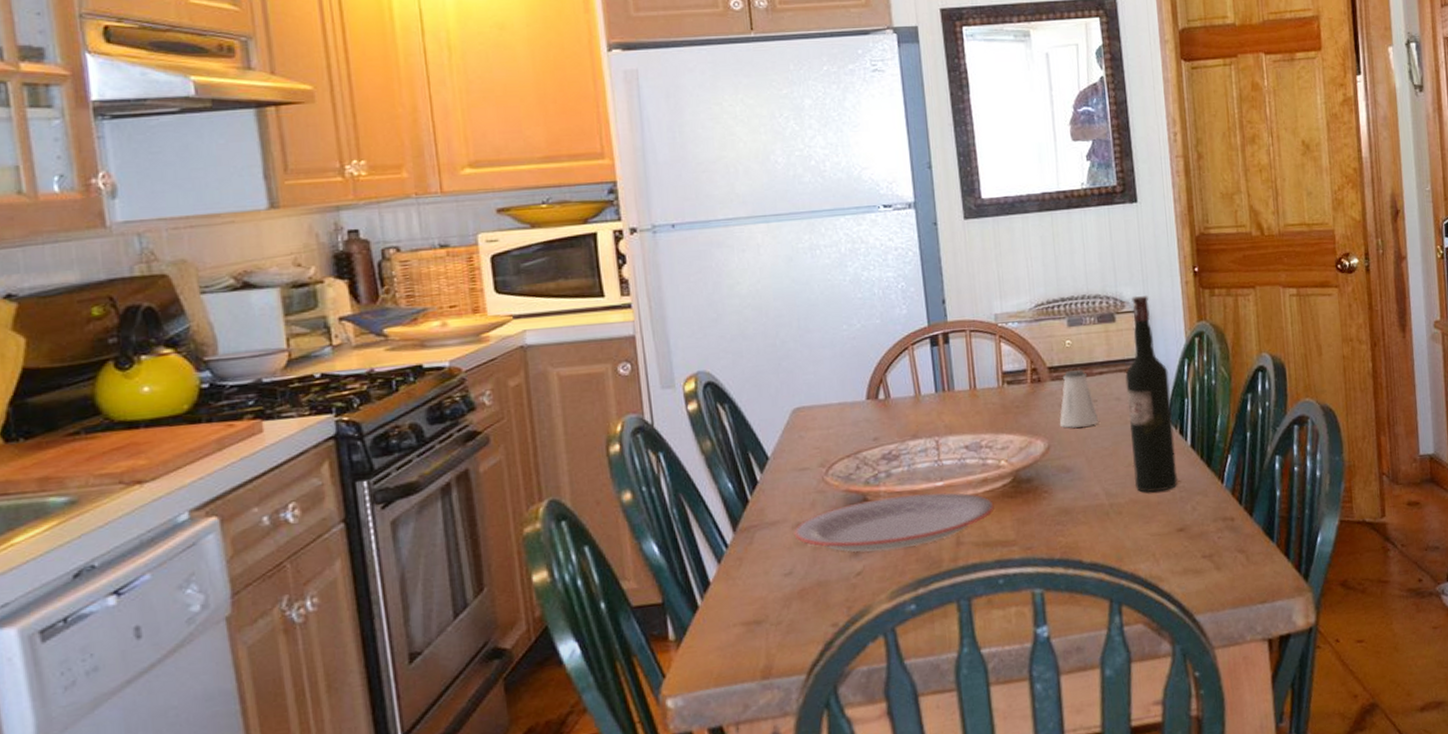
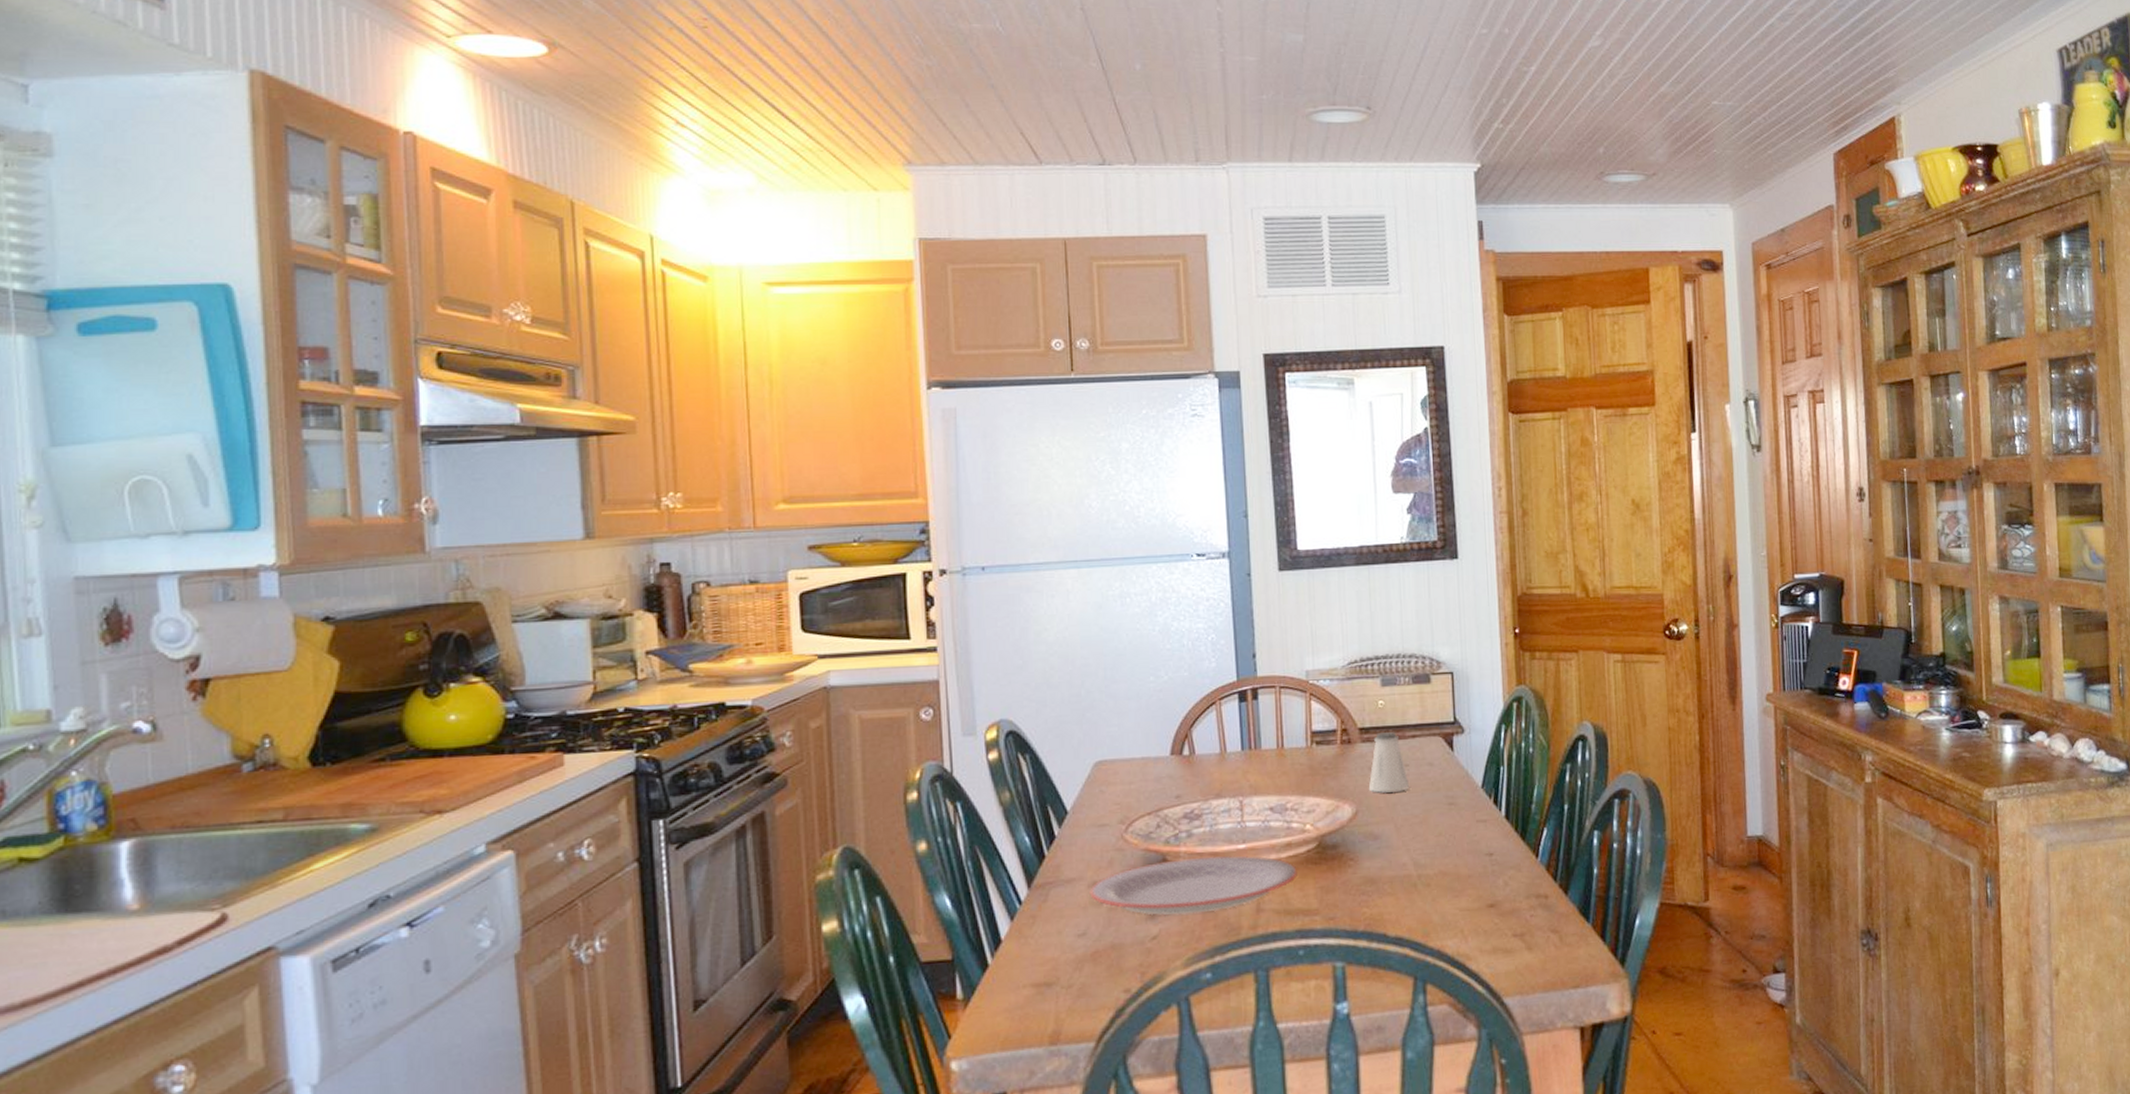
wine bottle: present [1125,295,1179,493] -> none [1439,656,1491,865]

